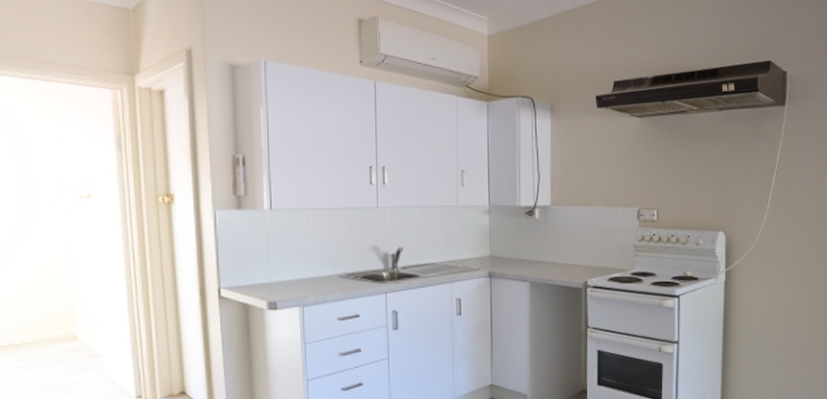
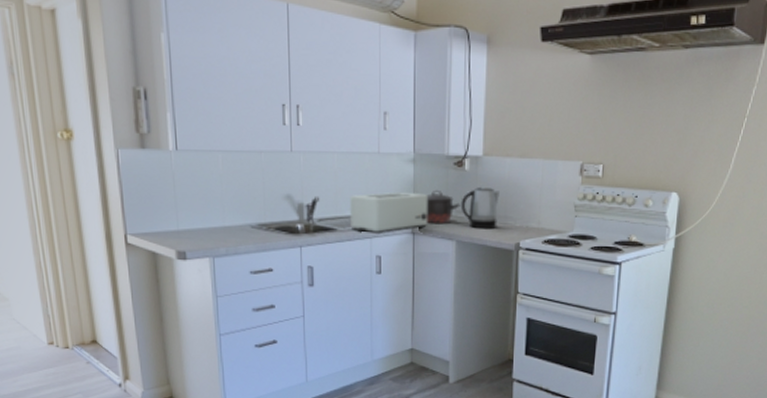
toaster: none [432,239,503,279] -> present [350,191,427,235]
cooking pot: none [501,236,532,268] -> present [426,189,461,225]
kettle: none [532,232,567,271] -> present [460,186,500,230]

